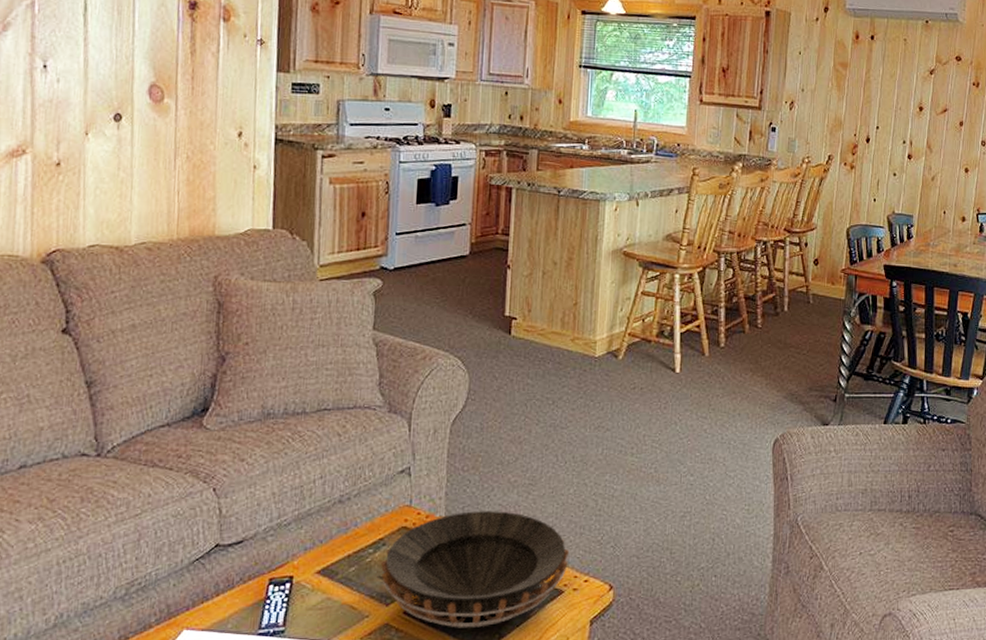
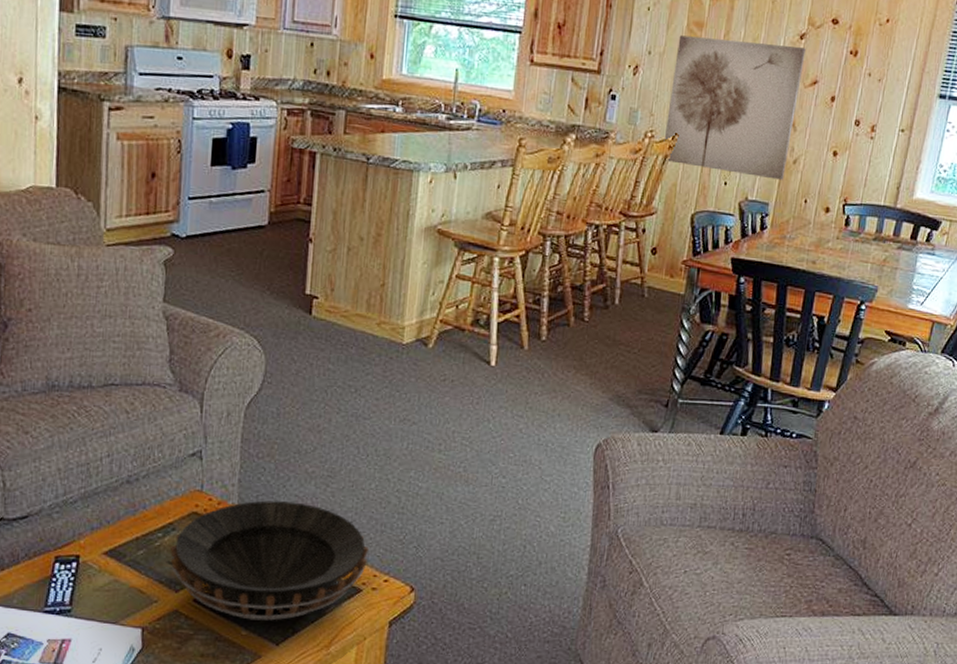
wall art: none [819,74,935,195] -> present [663,35,806,180]

